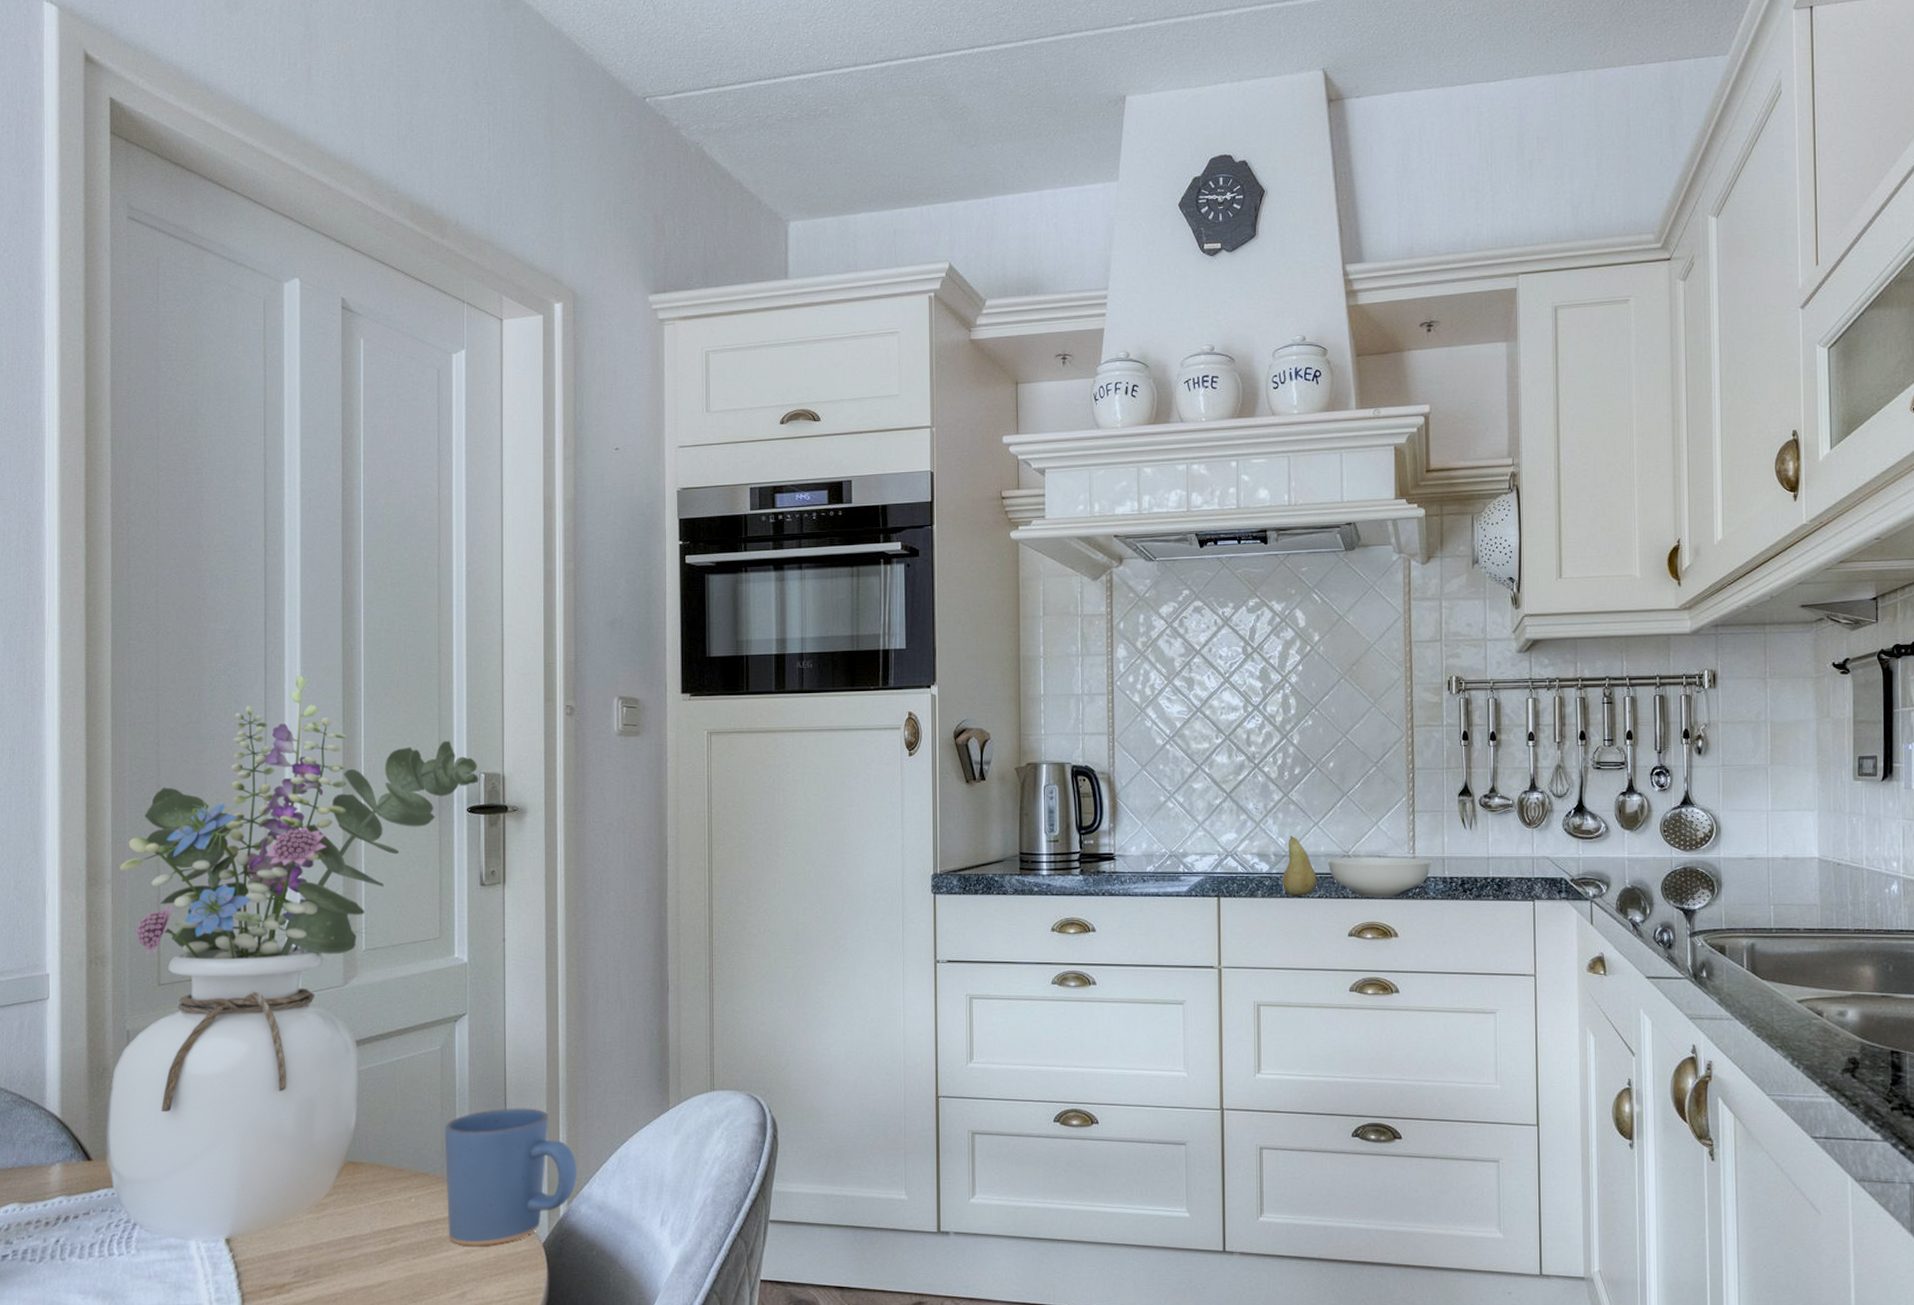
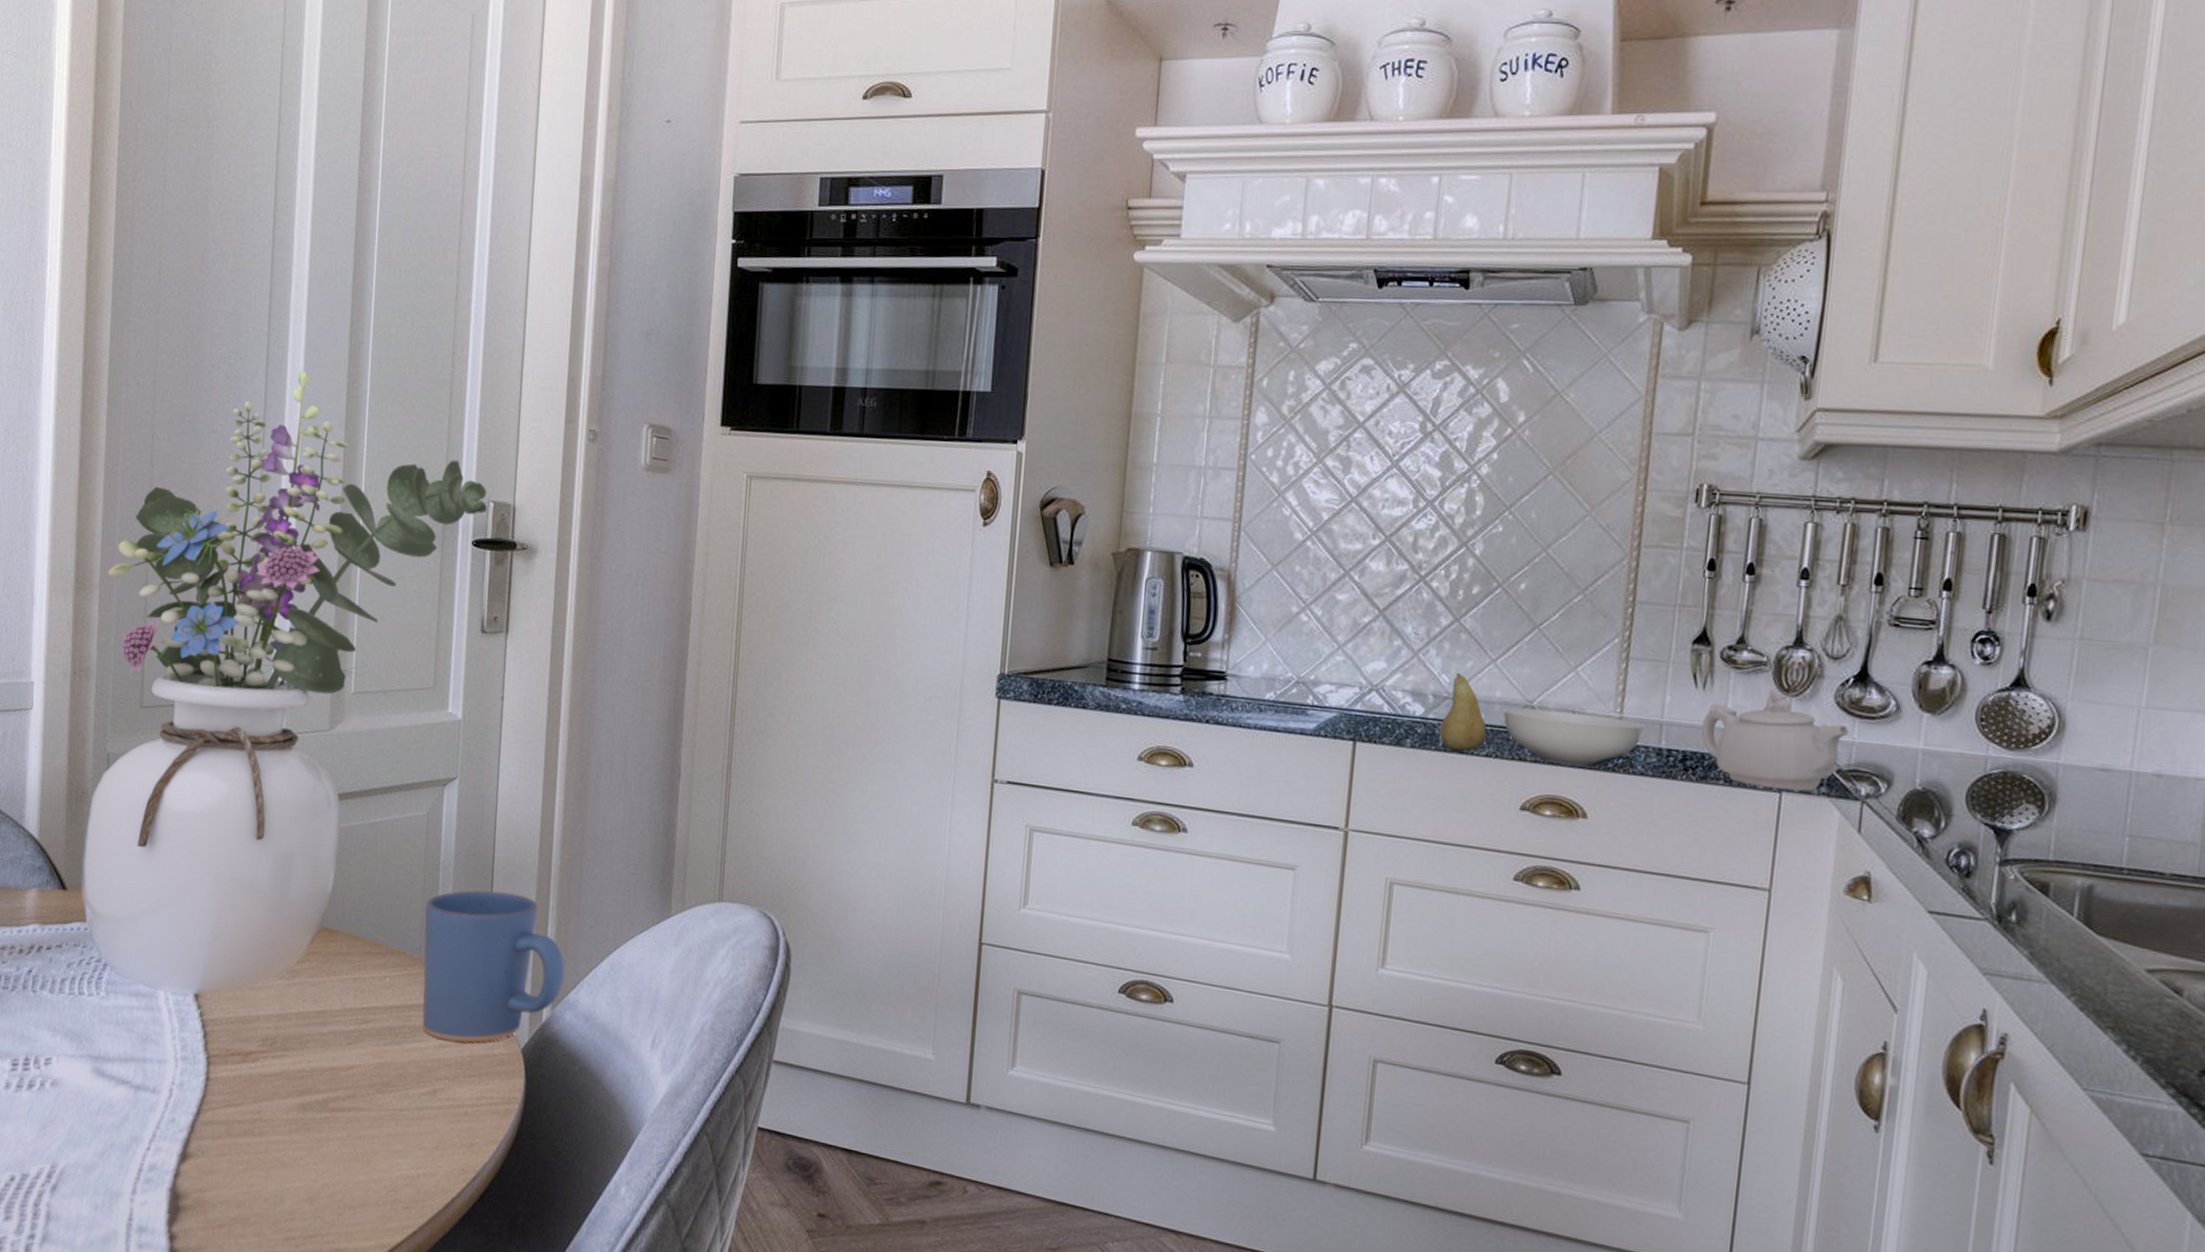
teapot: none [1472,825,1577,898] -> present [1700,690,1850,792]

